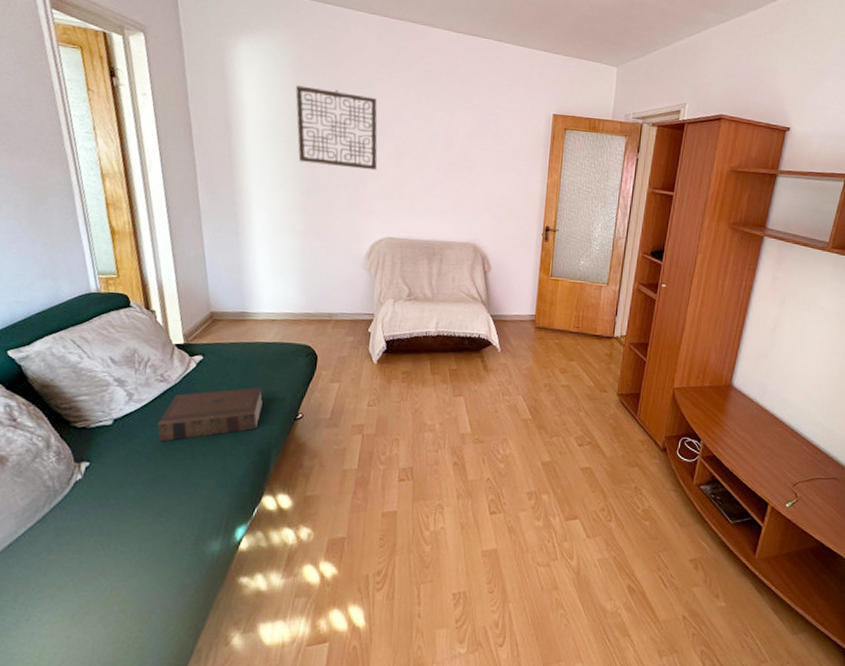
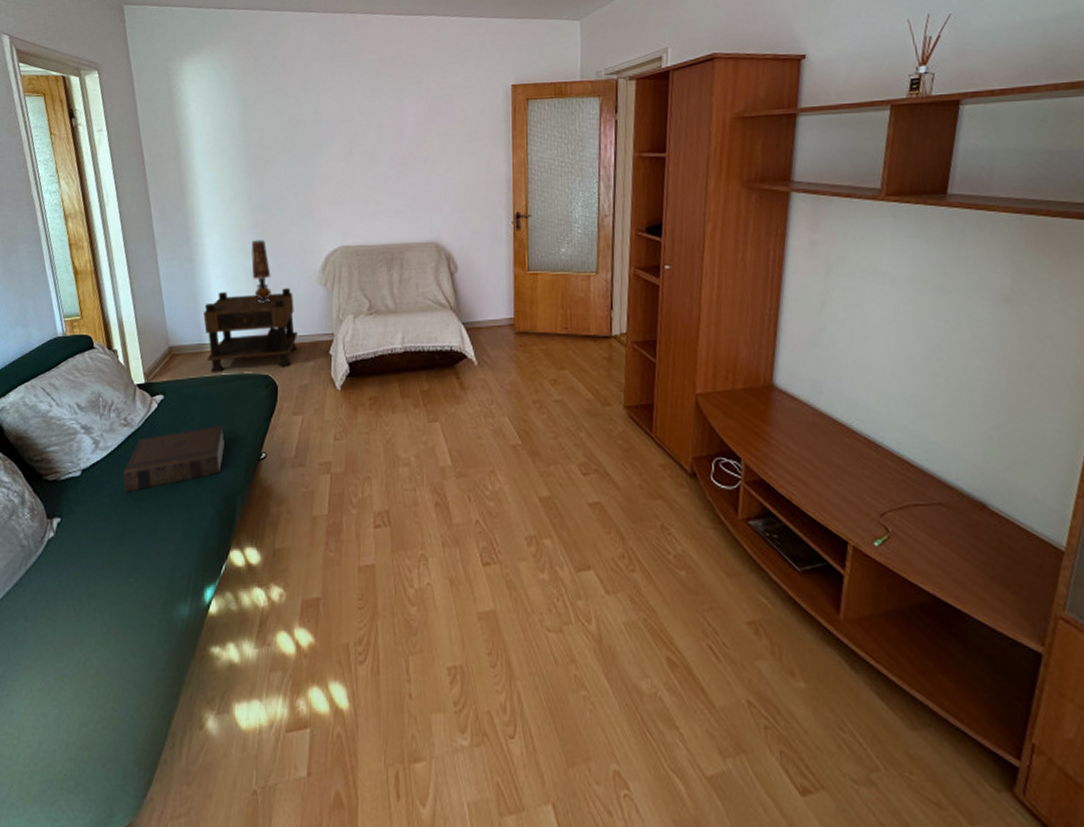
nightstand: none [247,266,340,340] -> present [203,288,298,373]
wall art: present [295,85,378,171] -> none [240,96,327,177]
table lamp: none [298,222,317,281] -> present [251,240,272,303]

